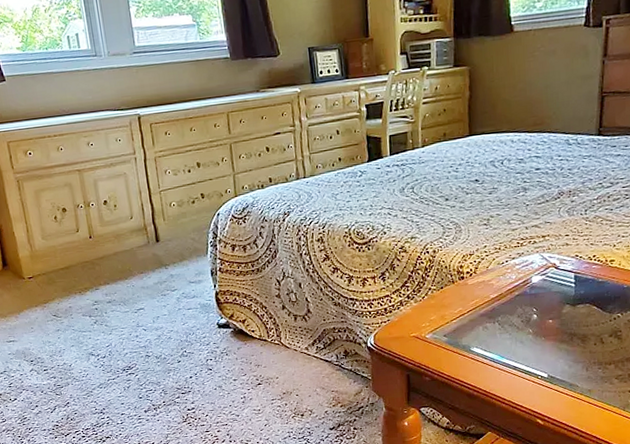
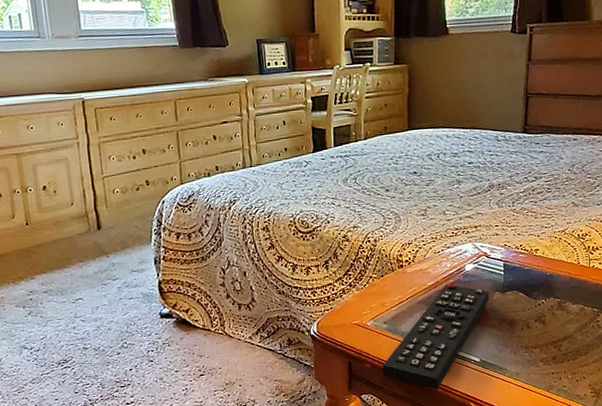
remote control: none [442,296,559,406] -> present [382,284,490,391]

